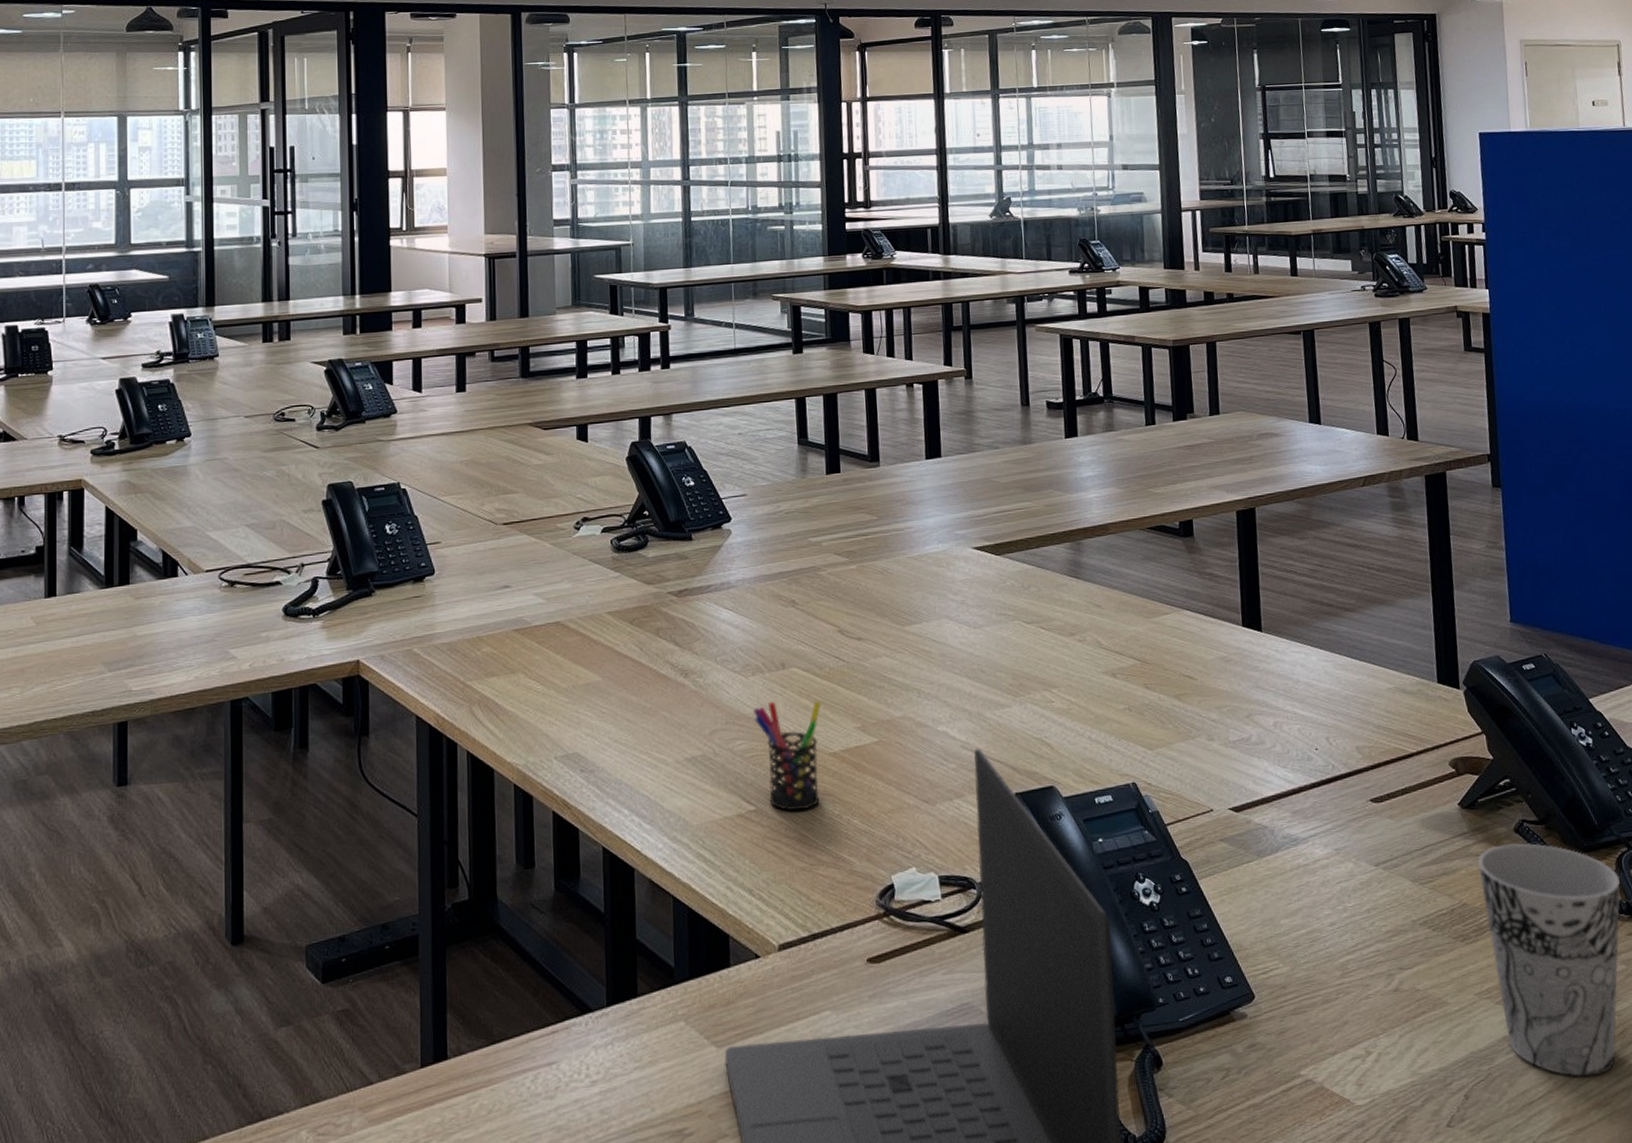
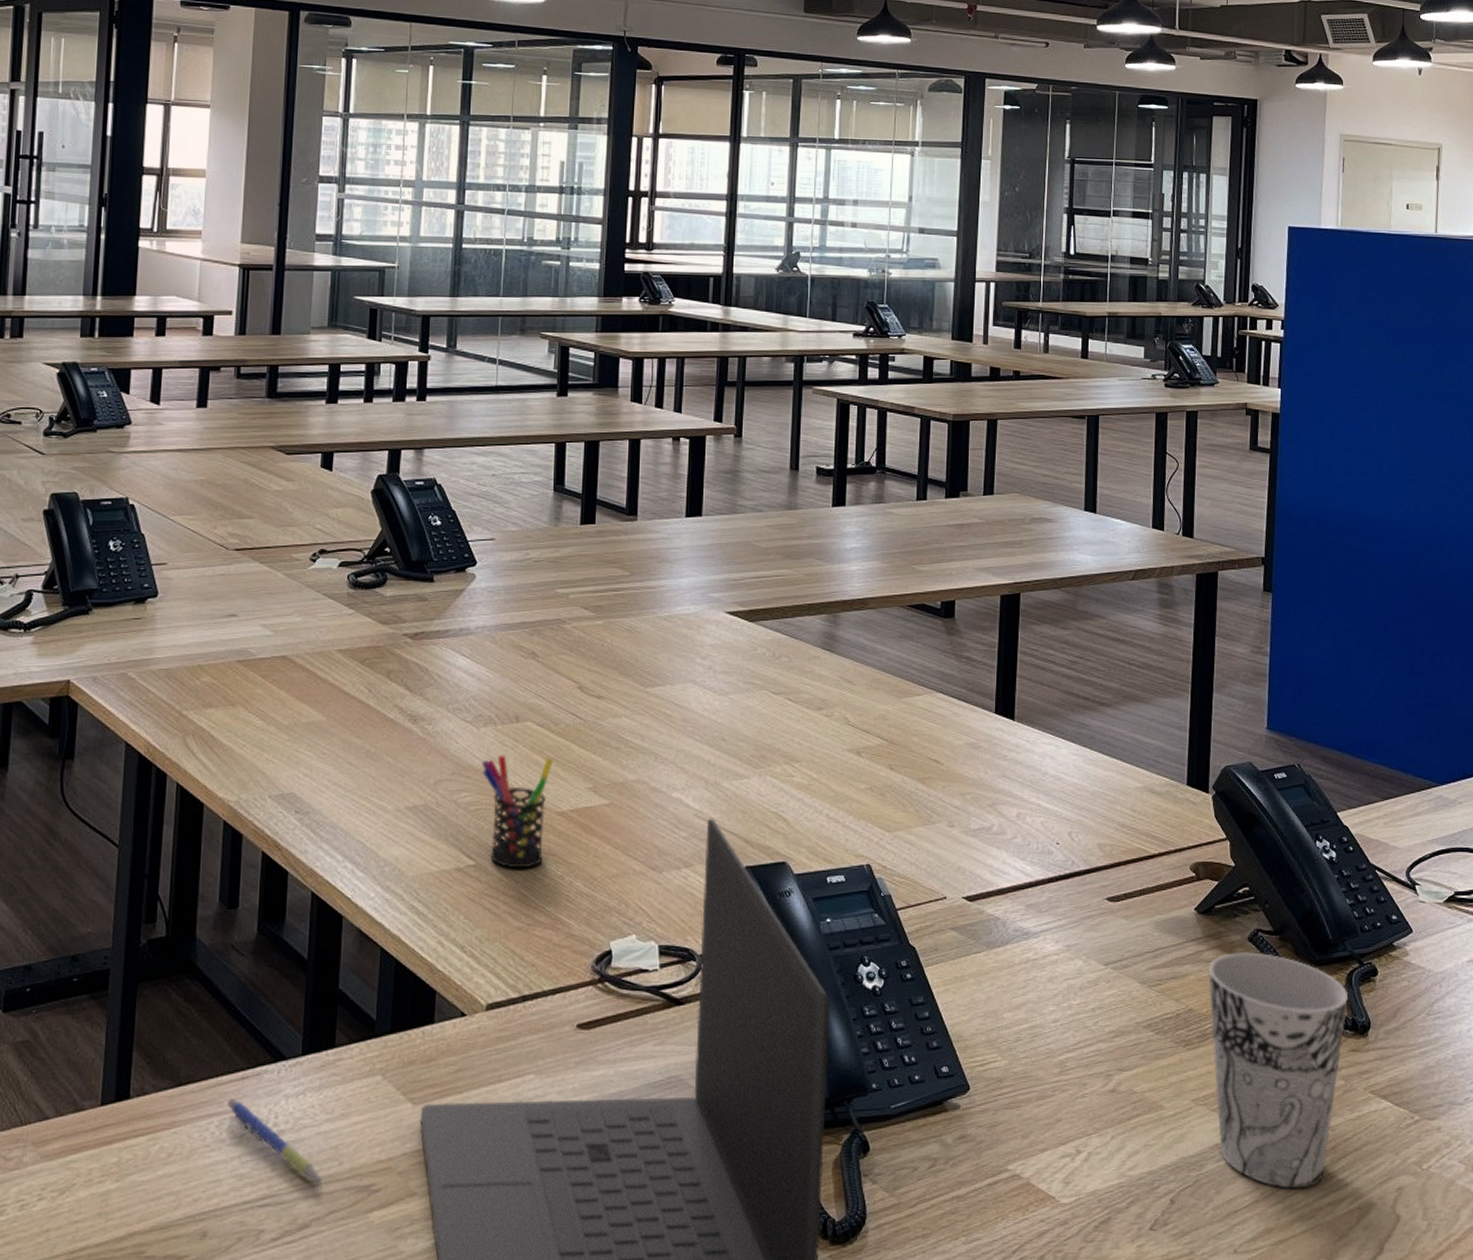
pen: none [539,1052,638,1132] -> present [226,1098,323,1184]

